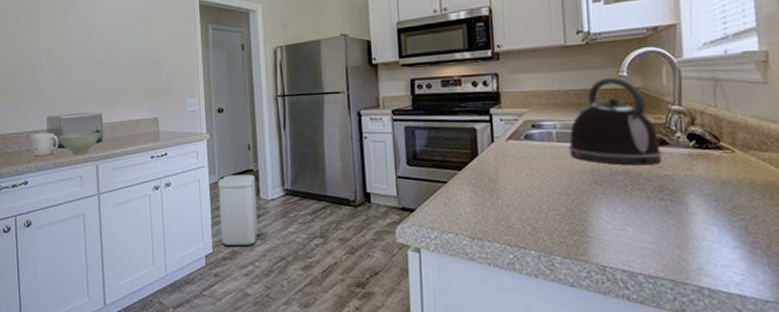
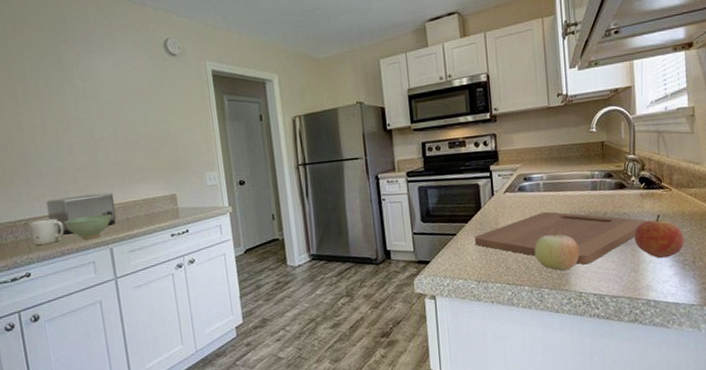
pedal bin: present [218,174,268,247] -> none [244,243,297,316]
cutting board: none [468,165,698,233] -> present [474,211,647,265]
fruit: none [543,187,603,238] -> present [534,229,580,271]
kettle: present [567,77,663,166] -> none [552,133,622,208]
fruit: none [680,180,755,236] -> present [634,214,685,259]

